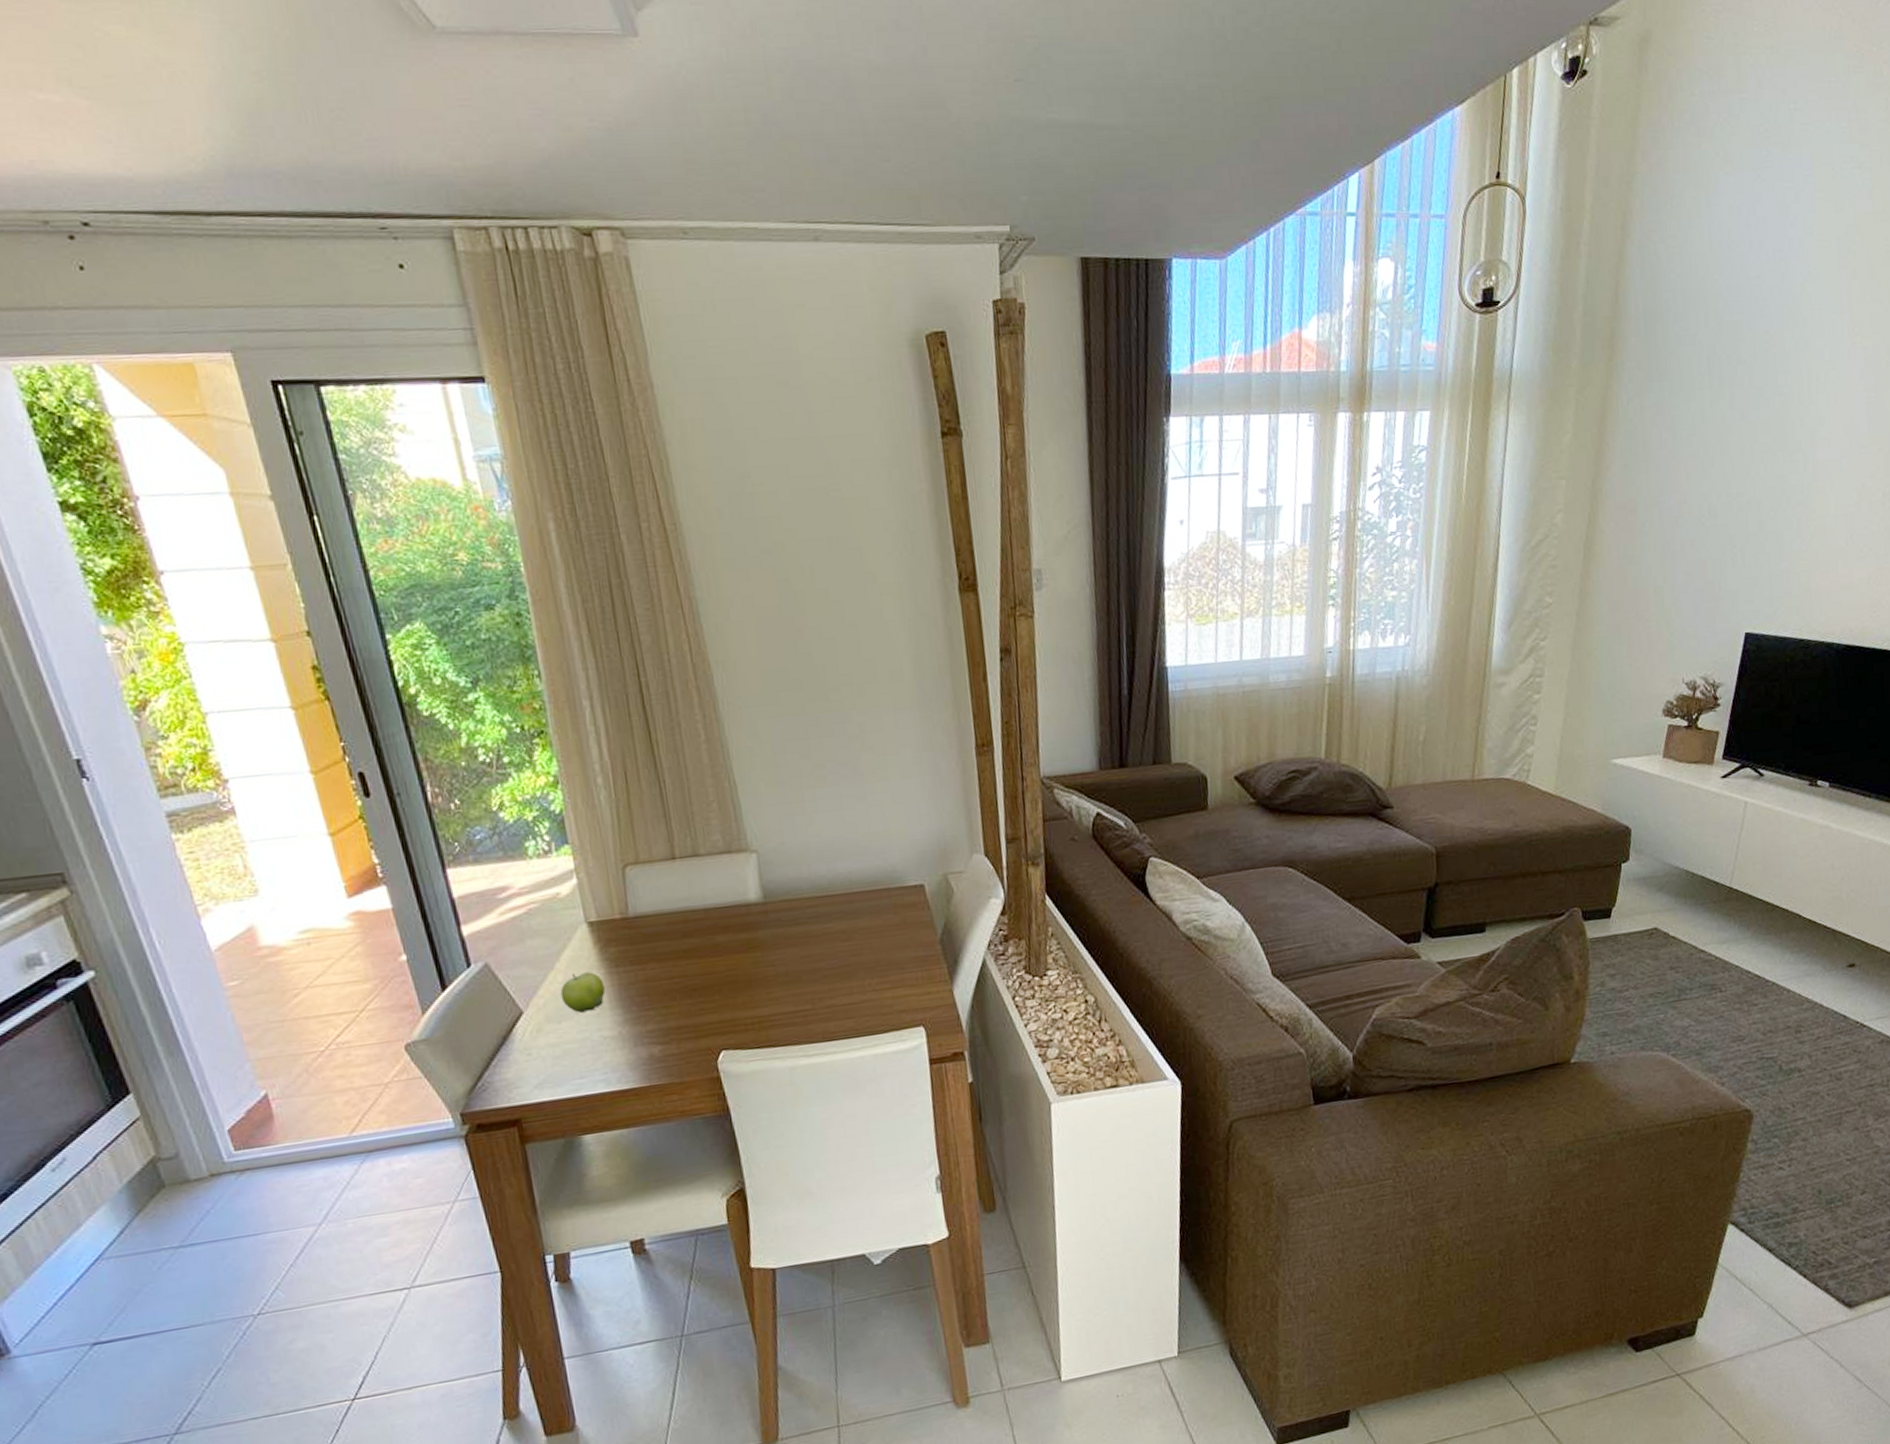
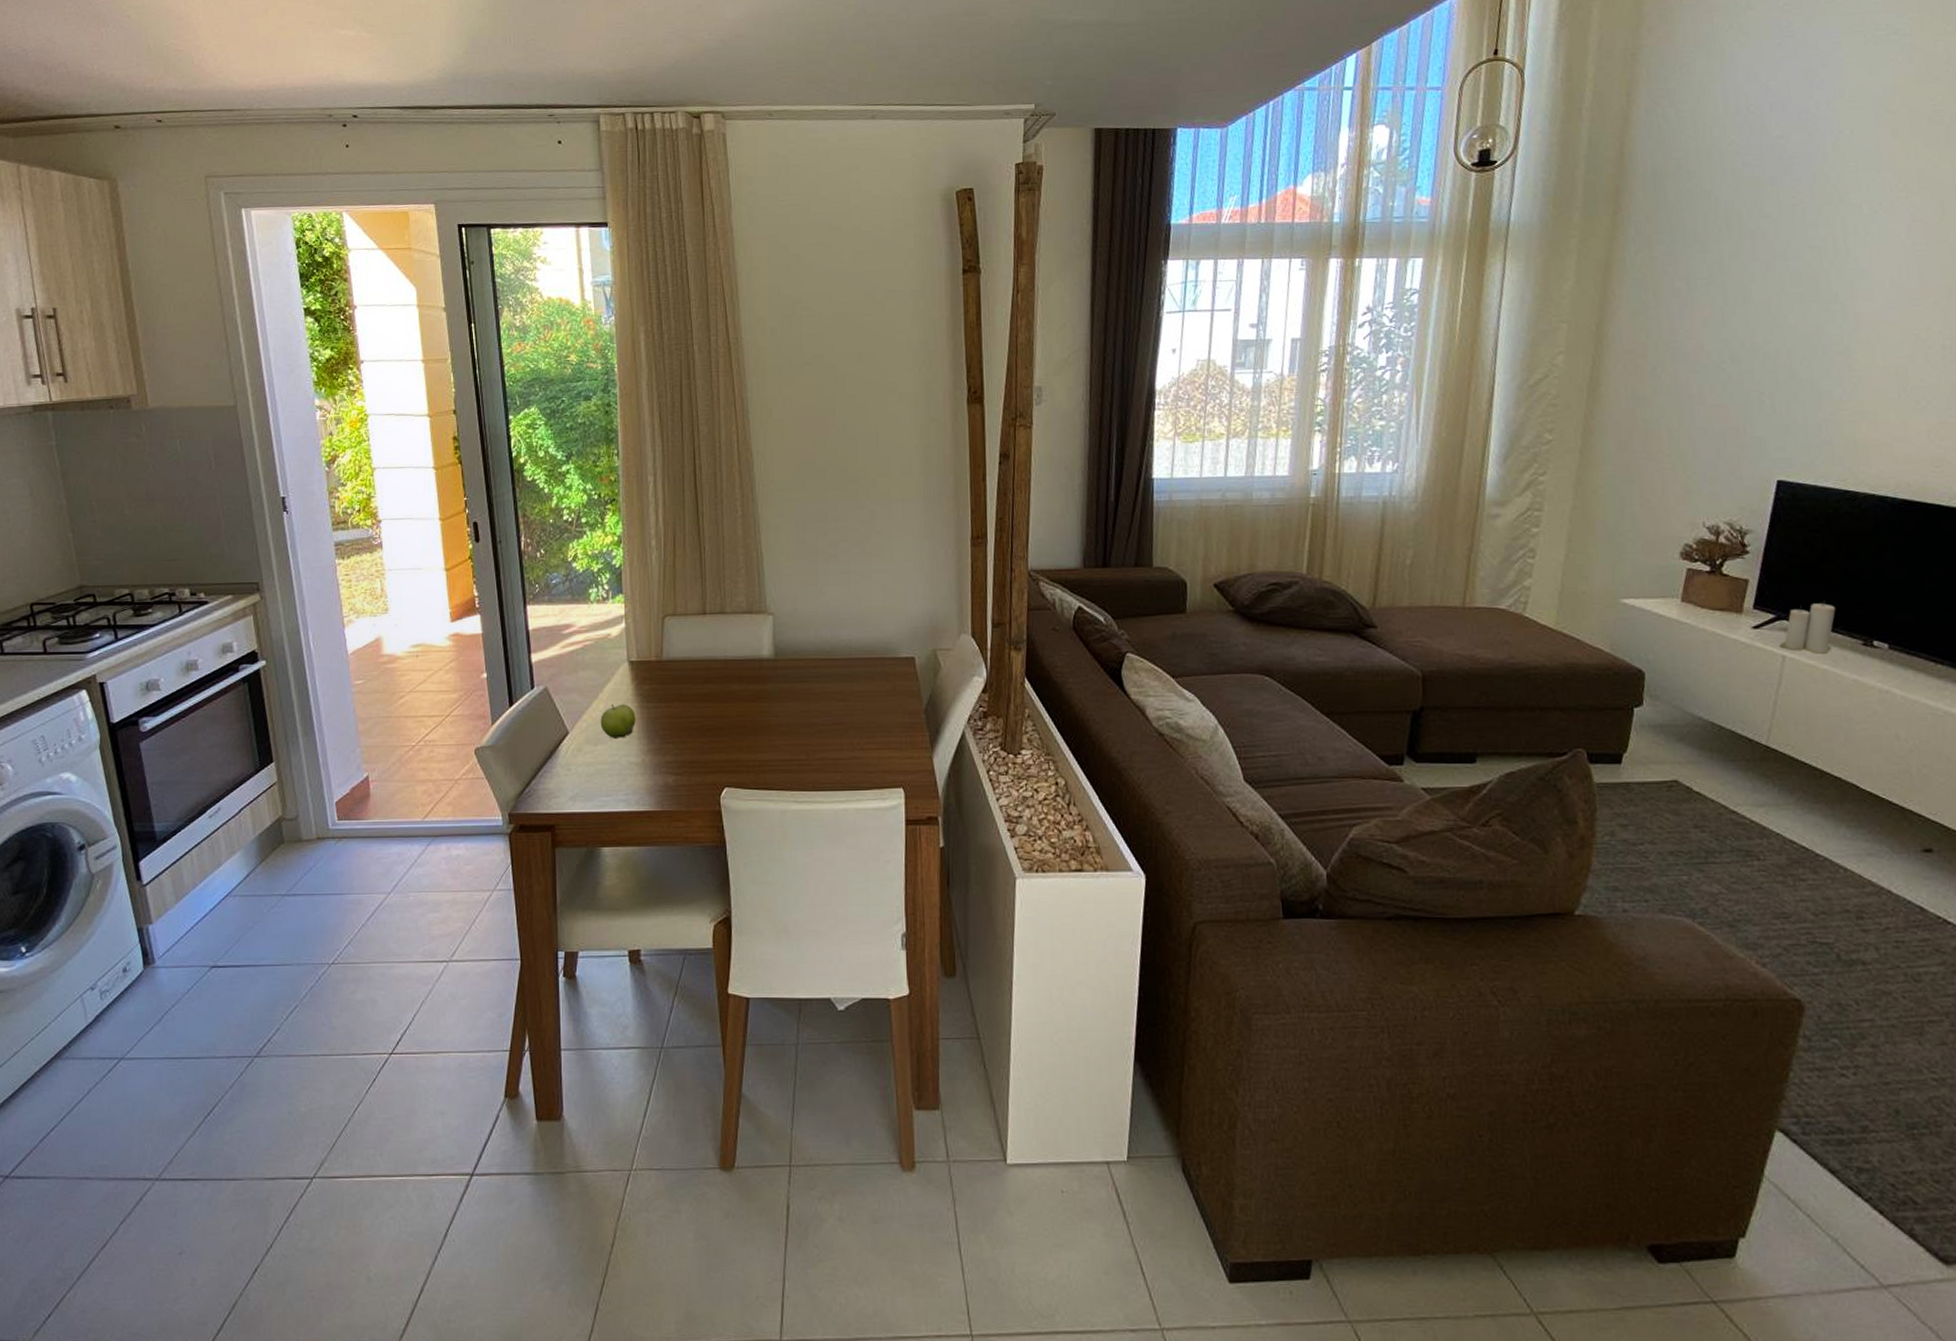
candle: none [1743,746,1789,797] -> present [1779,600,1836,654]

